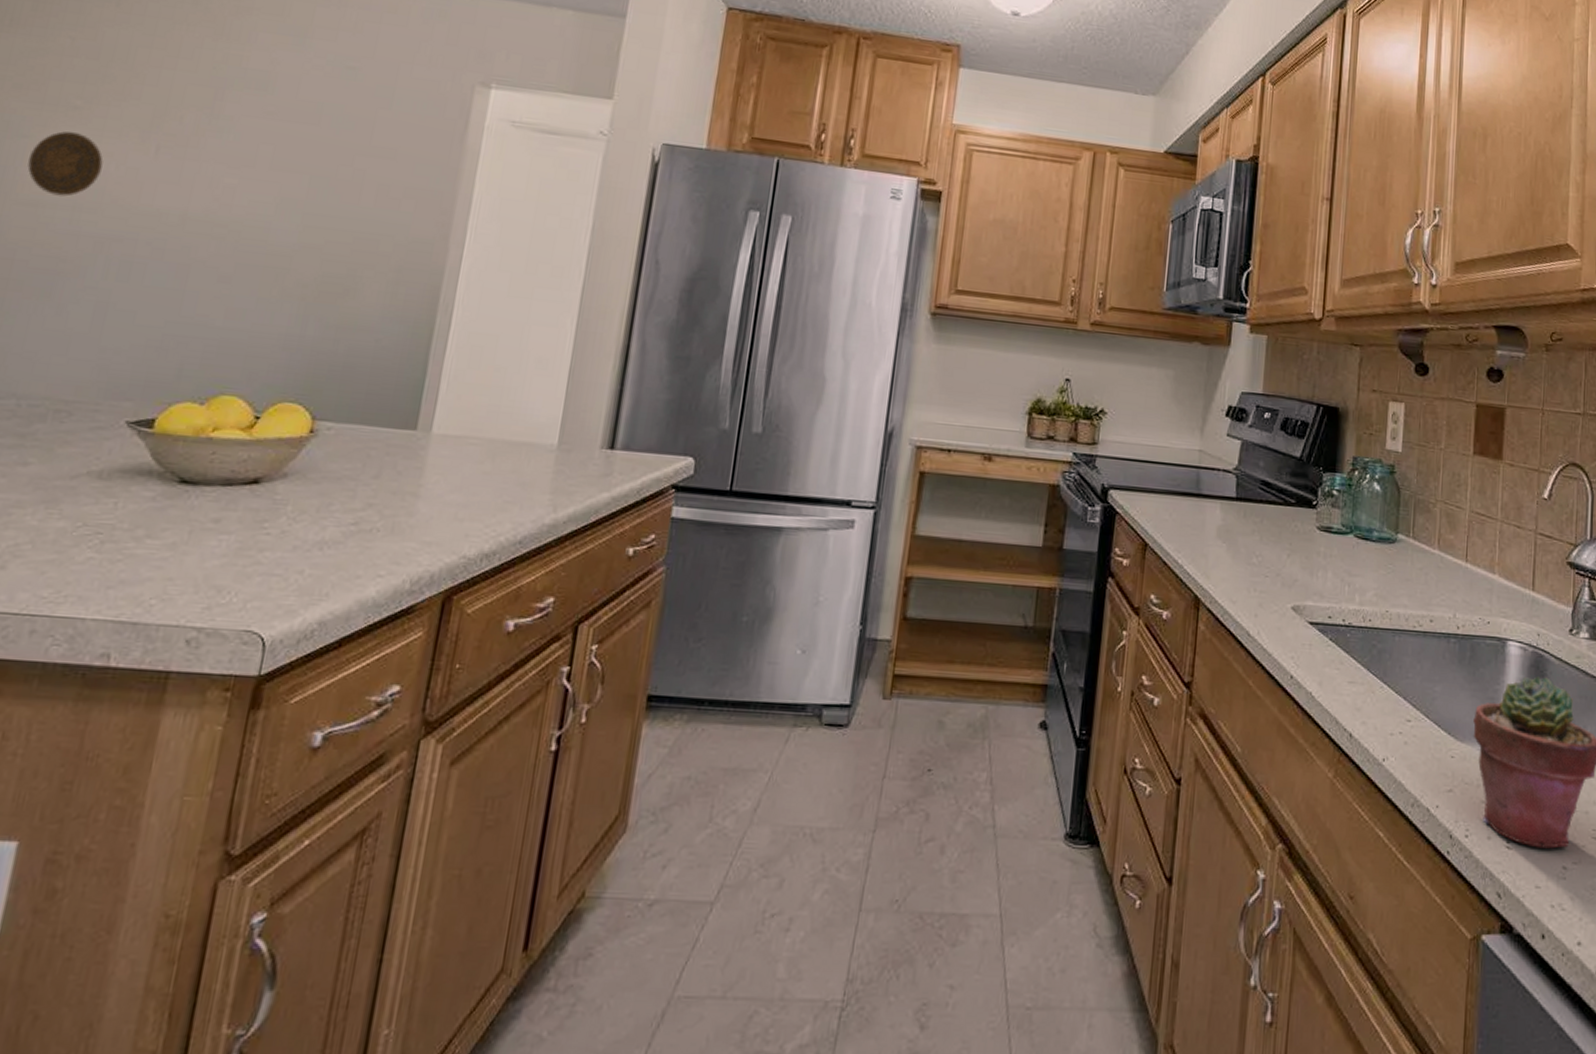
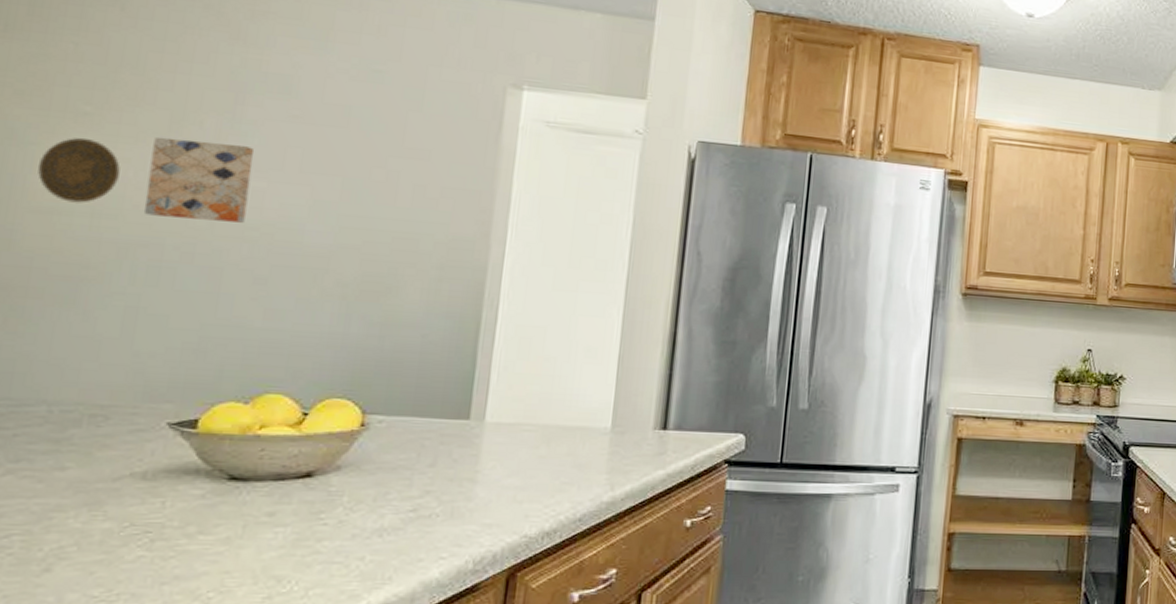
wall art: none [120,131,228,220] -> present [143,136,254,223]

